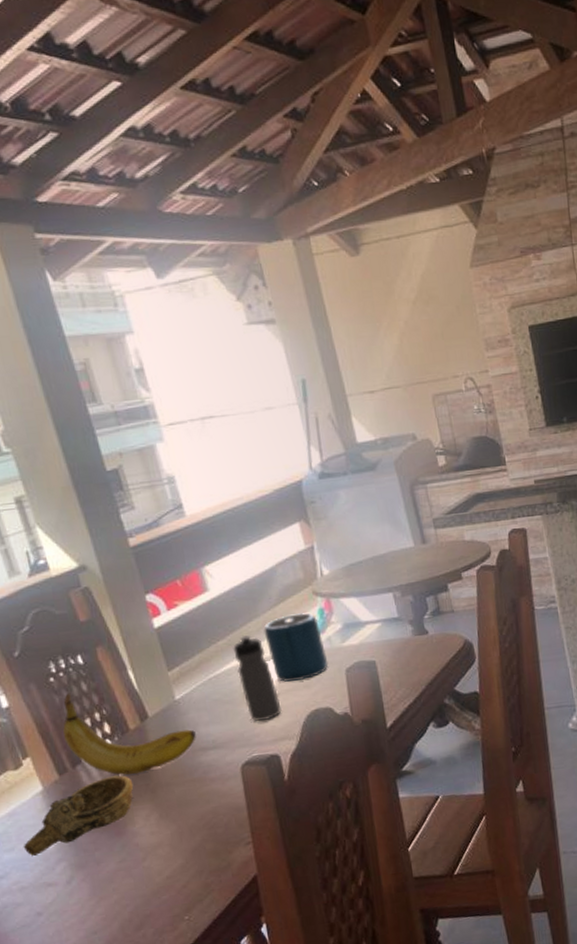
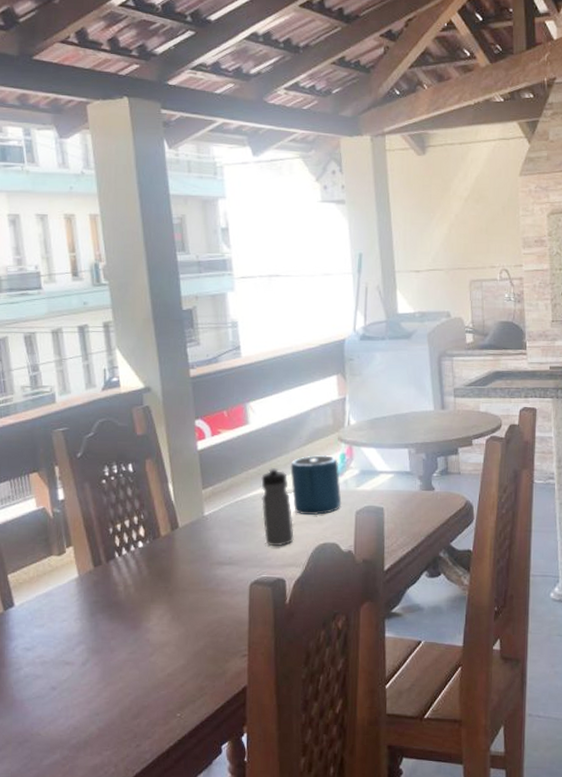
decorative bowl: present [23,775,133,856] -> none [51,575,154,635]
banana: present [63,693,196,775] -> none [105,495,216,576]

